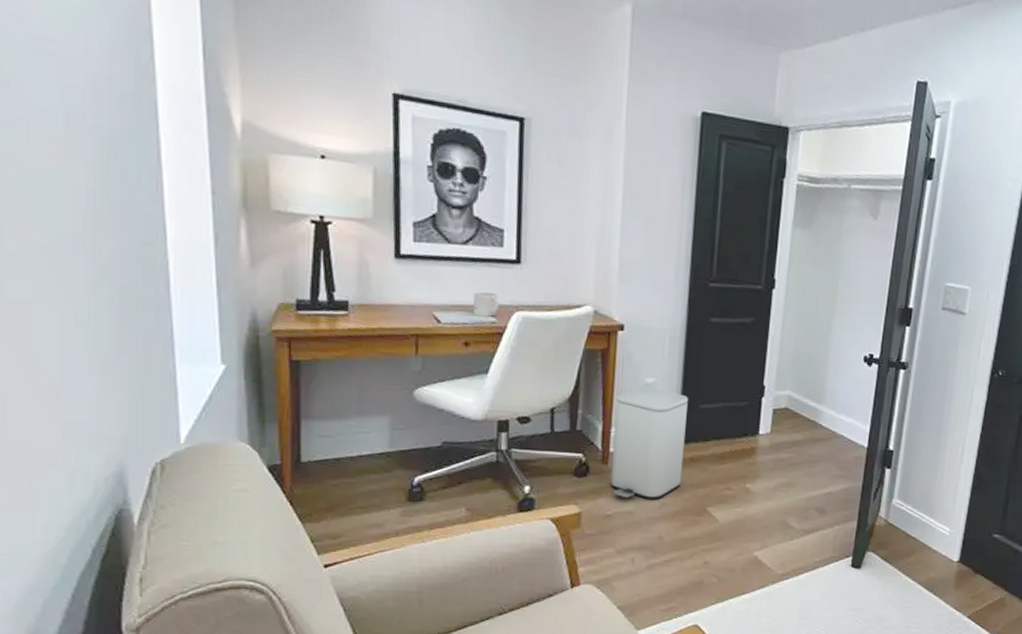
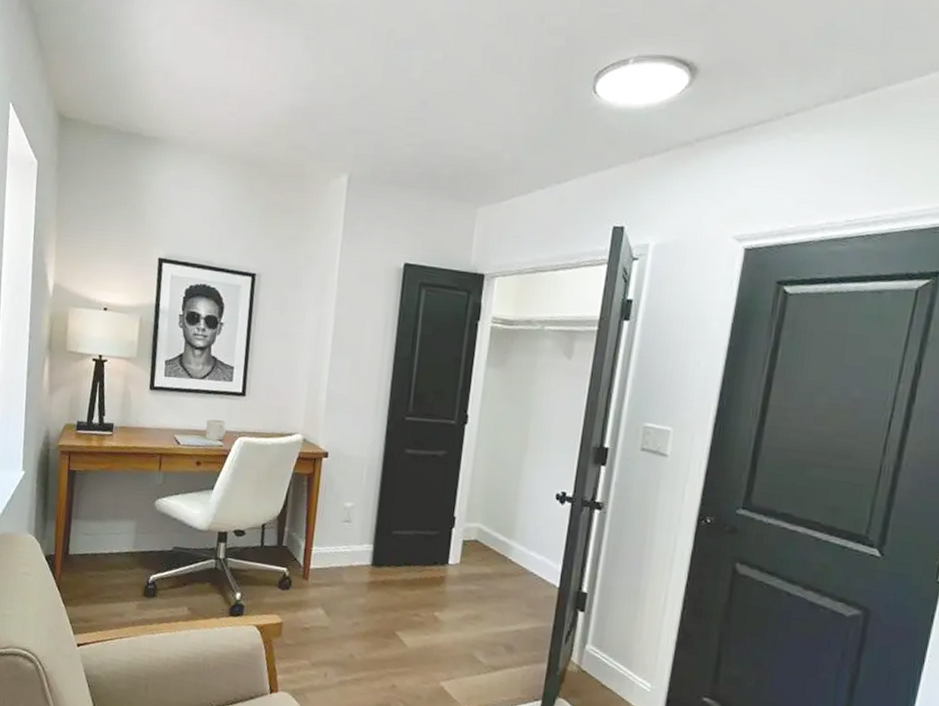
pedal bin: present [610,387,688,501] -> none [309,510,382,619]

